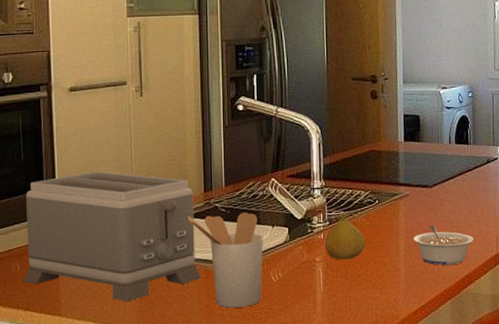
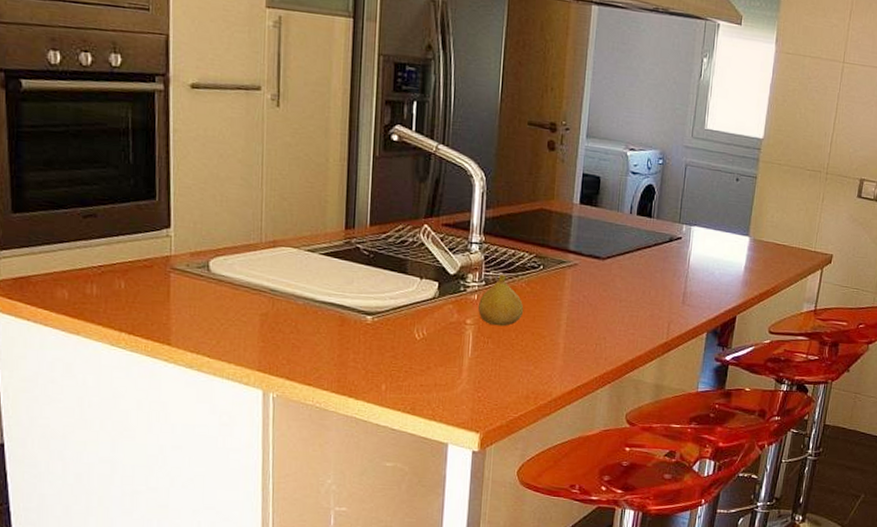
toaster: present [23,172,202,302] -> none [127,187,336,340]
utensil holder: present [187,212,263,308] -> none [323,253,409,363]
legume: present [413,224,473,265] -> none [577,300,643,347]

